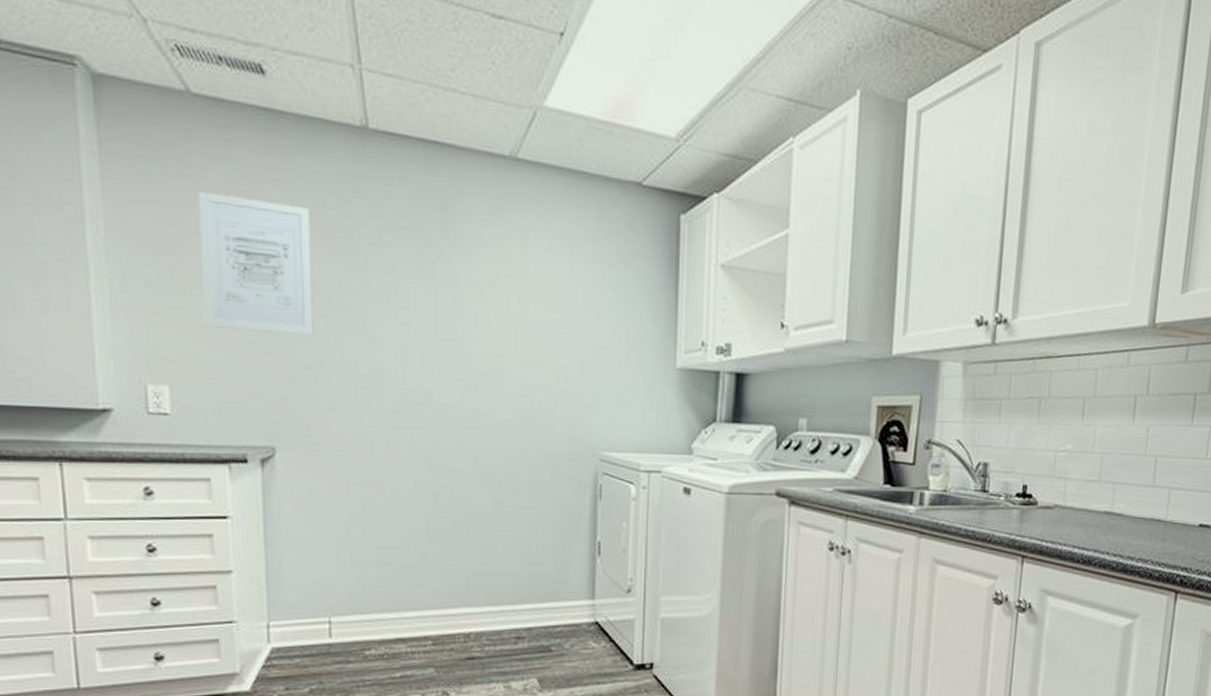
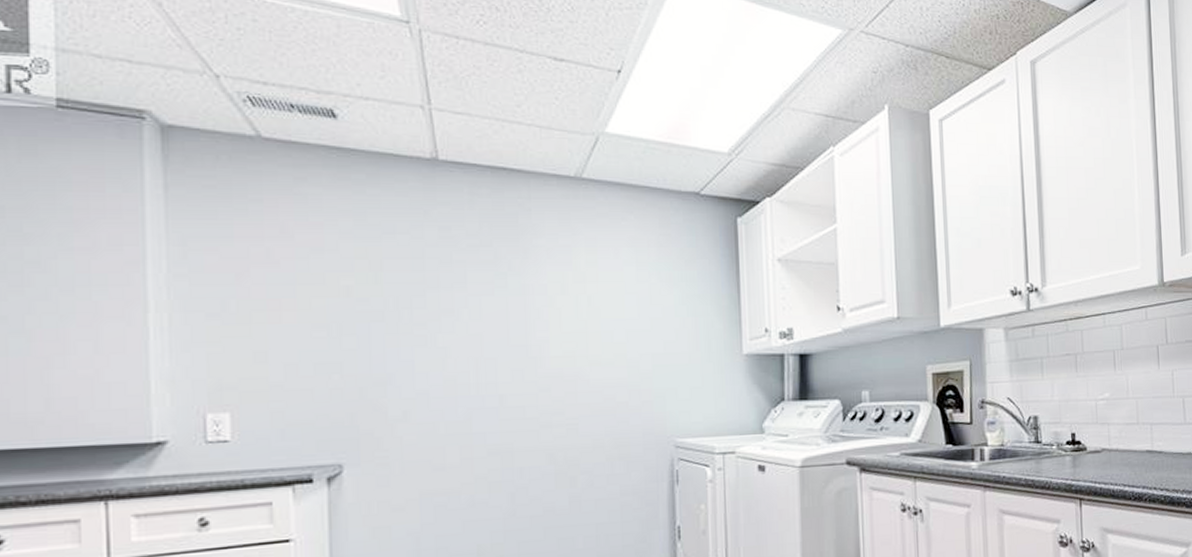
wall art: present [198,192,314,336] -> none [266,226,384,353]

